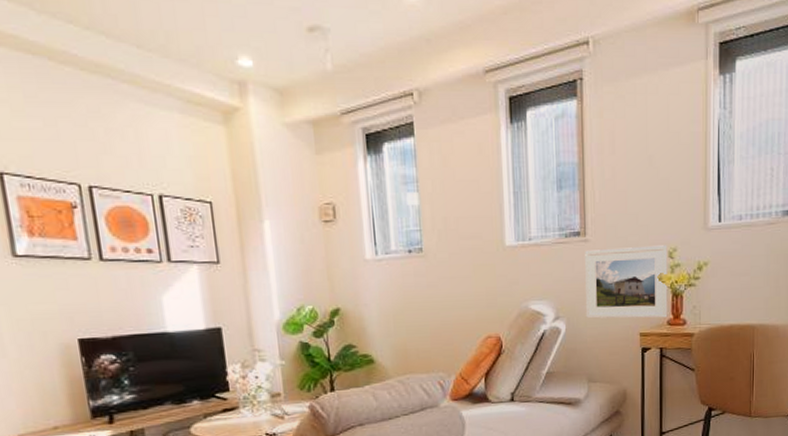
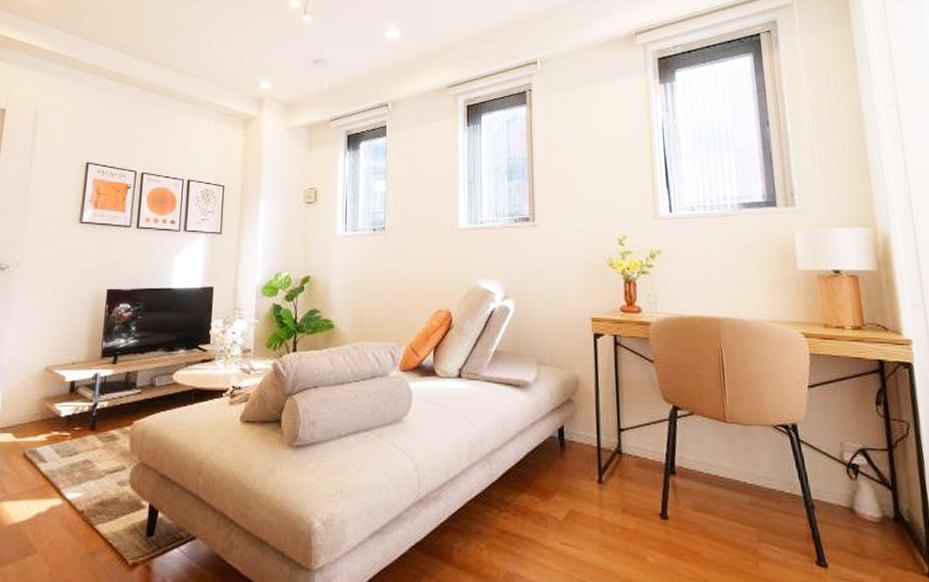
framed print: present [585,245,668,319] -> none [534,232,621,304]

